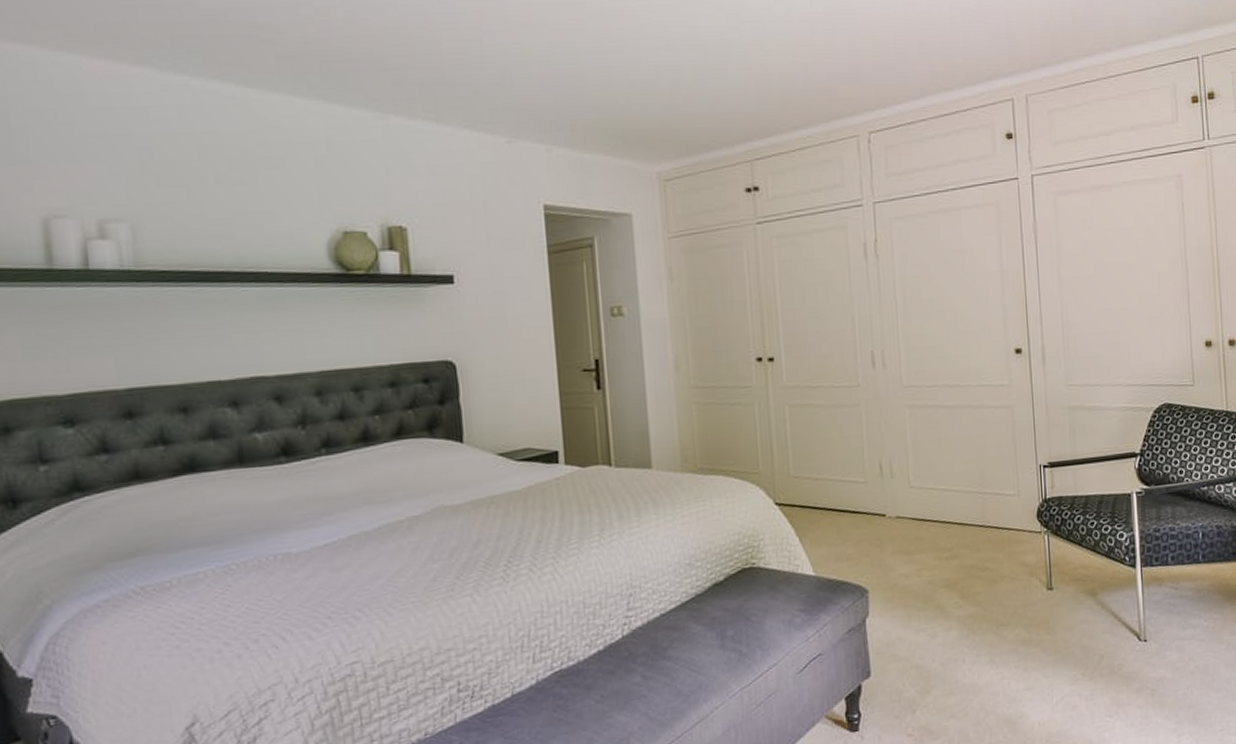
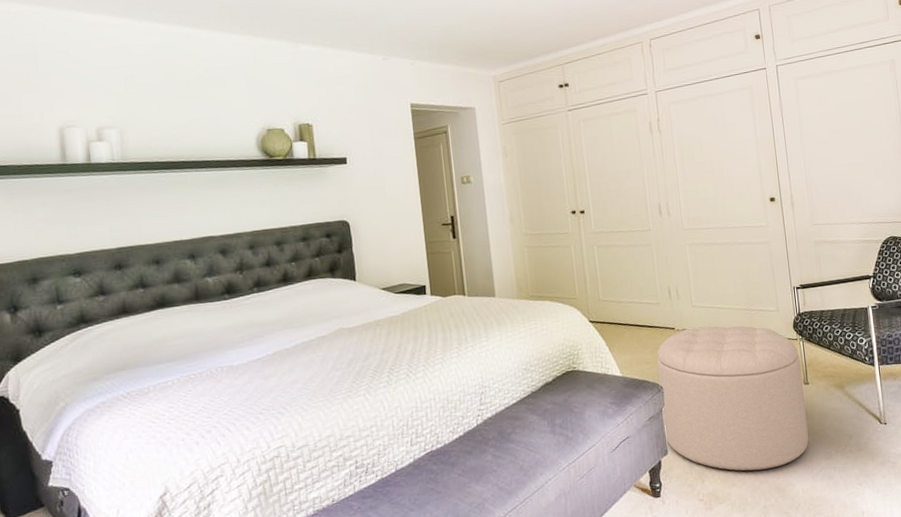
ottoman: none [861,513,1049,699] -> present [656,326,809,471]

